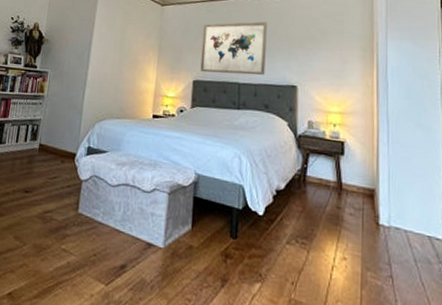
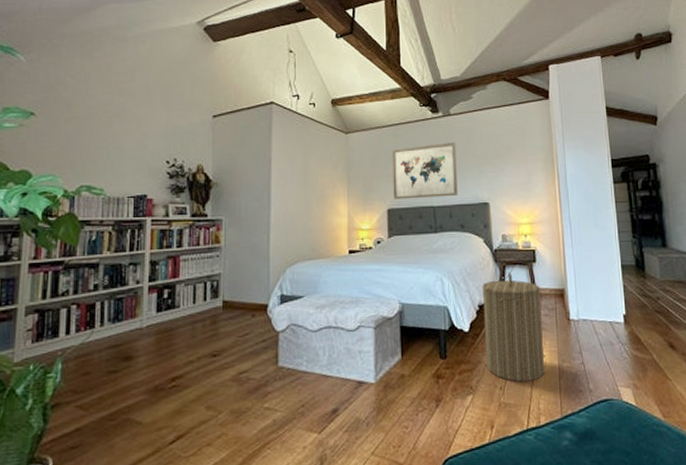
laundry hamper: none [279,162,346,284] -> present [482,273,546,382]

